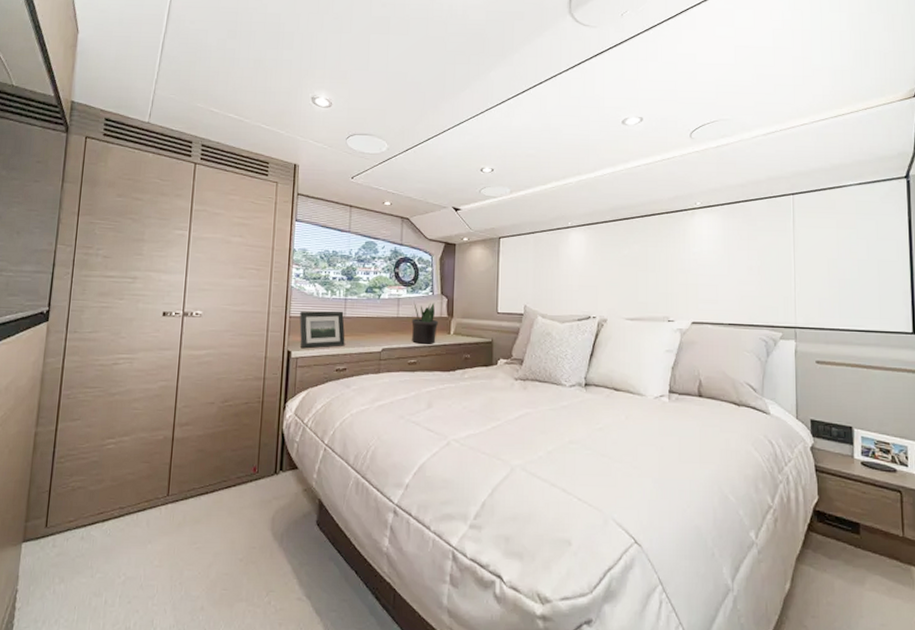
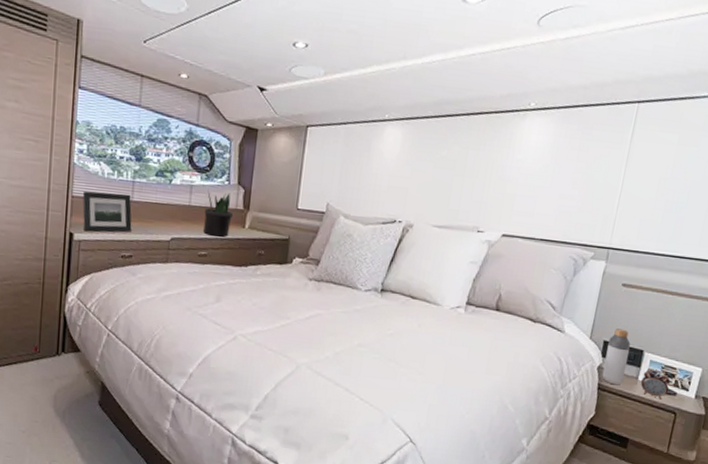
bottle: none [815,406,840,466] -> present [602,328,630,386]
alarm clock: none [857,446,888,478] -> present [640,369,671,400]

